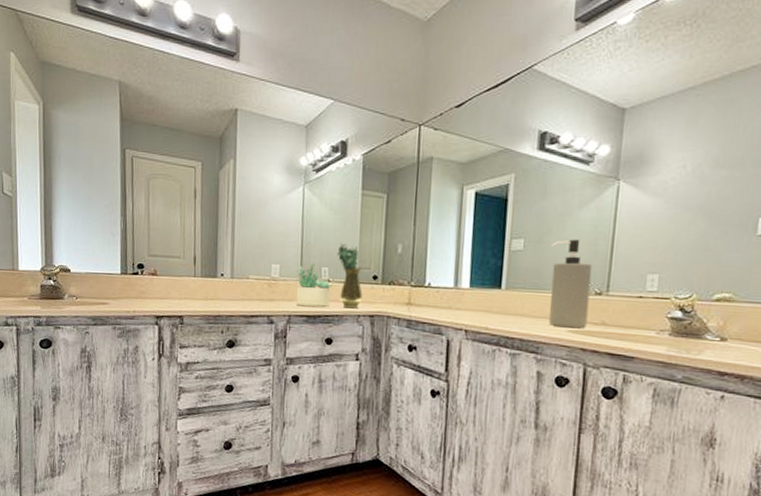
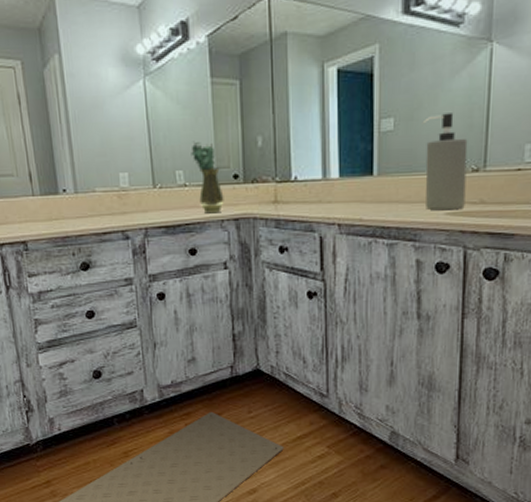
succulent plant: present [296,264,334,307] -> none [149,168,191,217]

